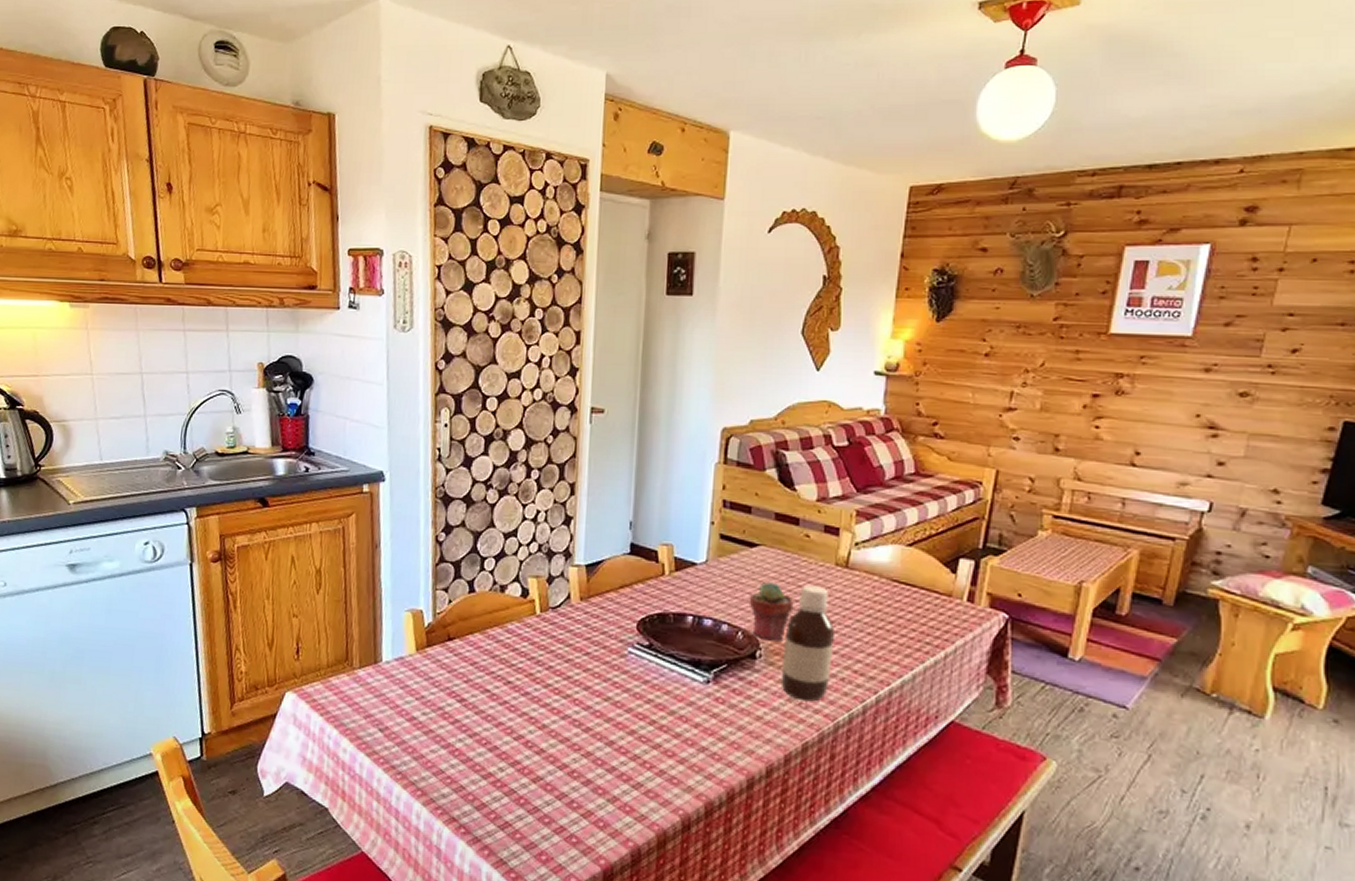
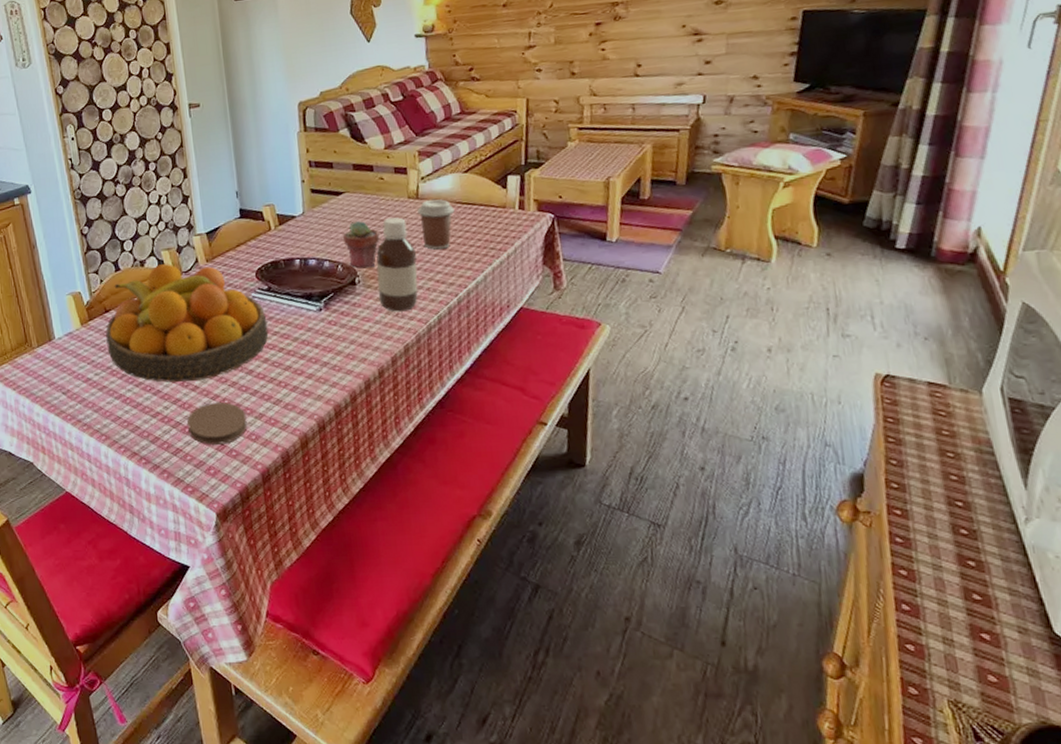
fruit bowl: none [442,594,641,744] -> present [105,264,269,383]
coaster: none [523,772,597,827] -> present [187,402,248,445]
coffee cup: none [844,570,889,634] -> present [417,199,455,250]

